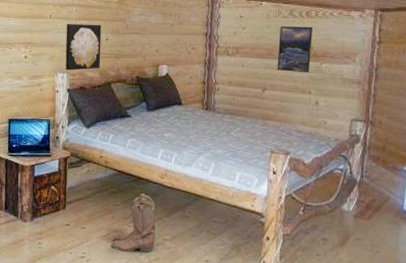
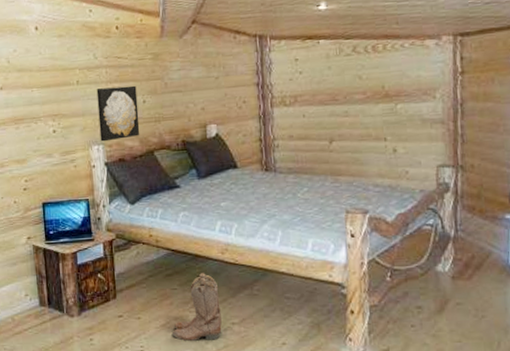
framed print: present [277,26,313,73] -> none [343,62,383,118]

